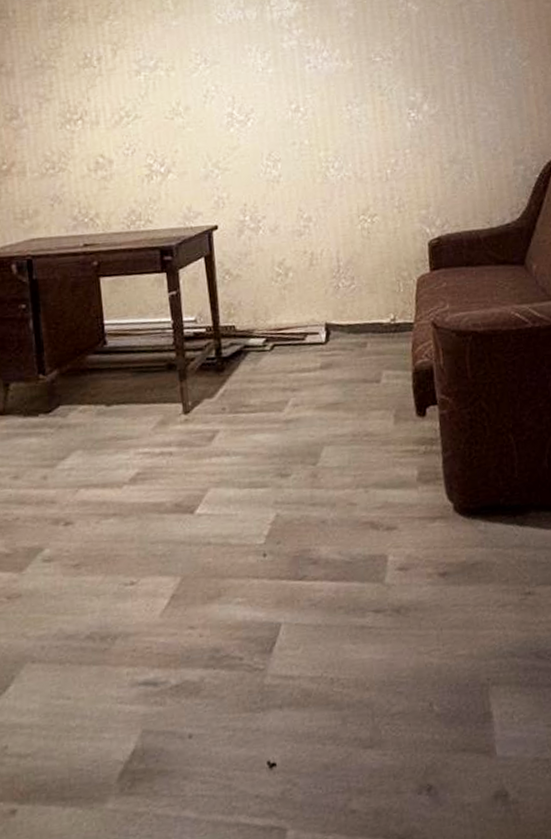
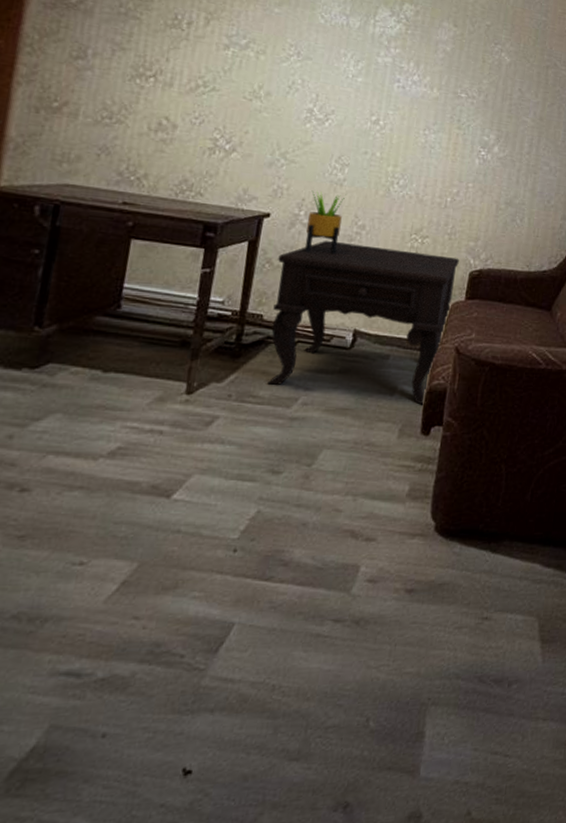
side table: none [235,230,419,392] -> present [267,240,459,405]
potted plant: none [251,190,290,257] -> present [304,190,346,255]

